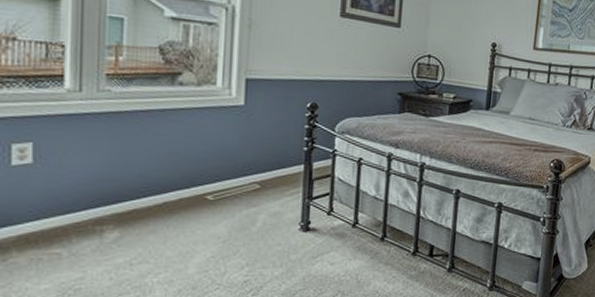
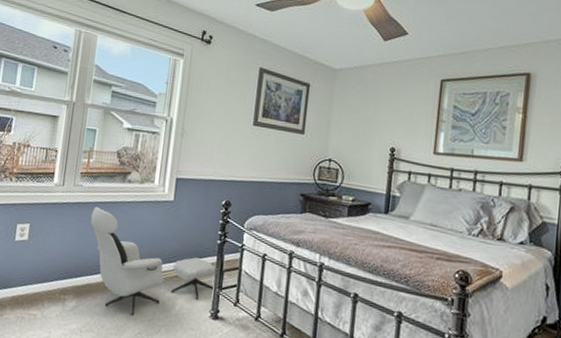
armchair: none [129,116,306,239] -> present [91,206,218,316]

